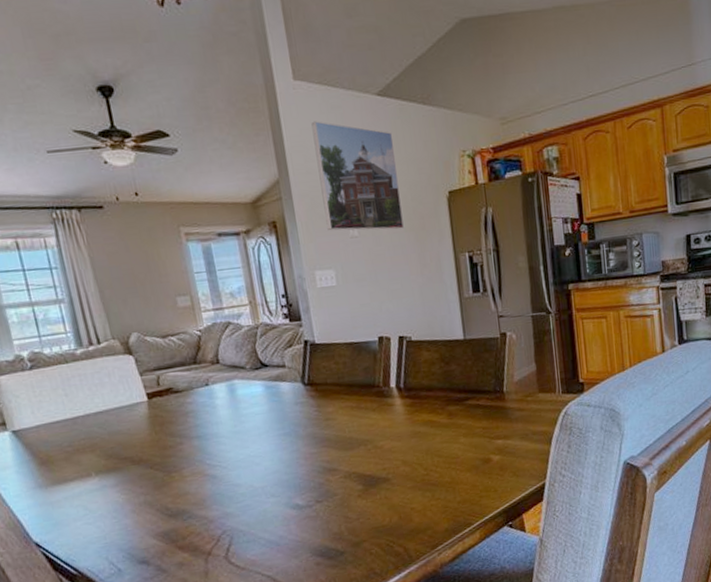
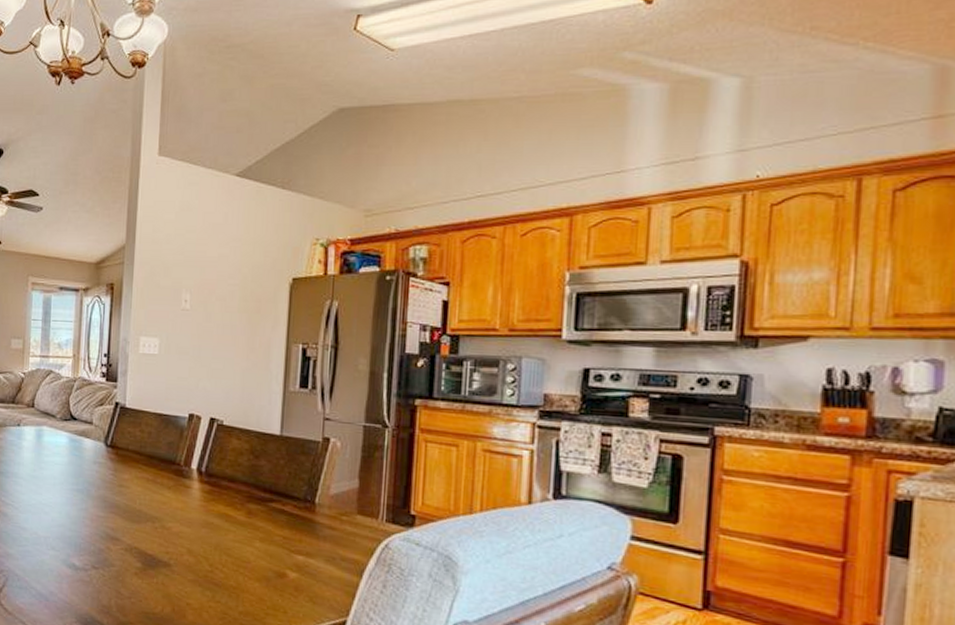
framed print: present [311,121,404,231] -> none [161,195,244,309]

